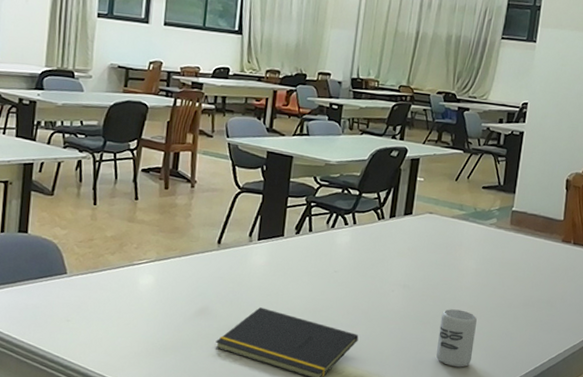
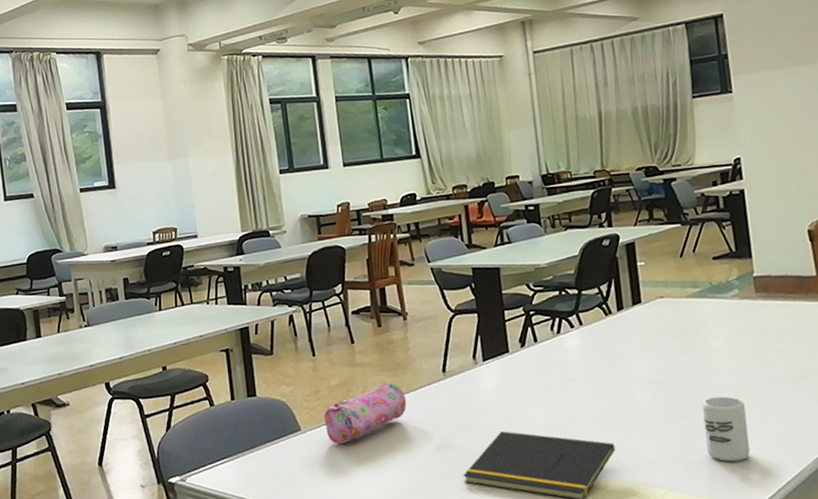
pencil case: none [92,242,178,294] -> present [324,382,407,445]

